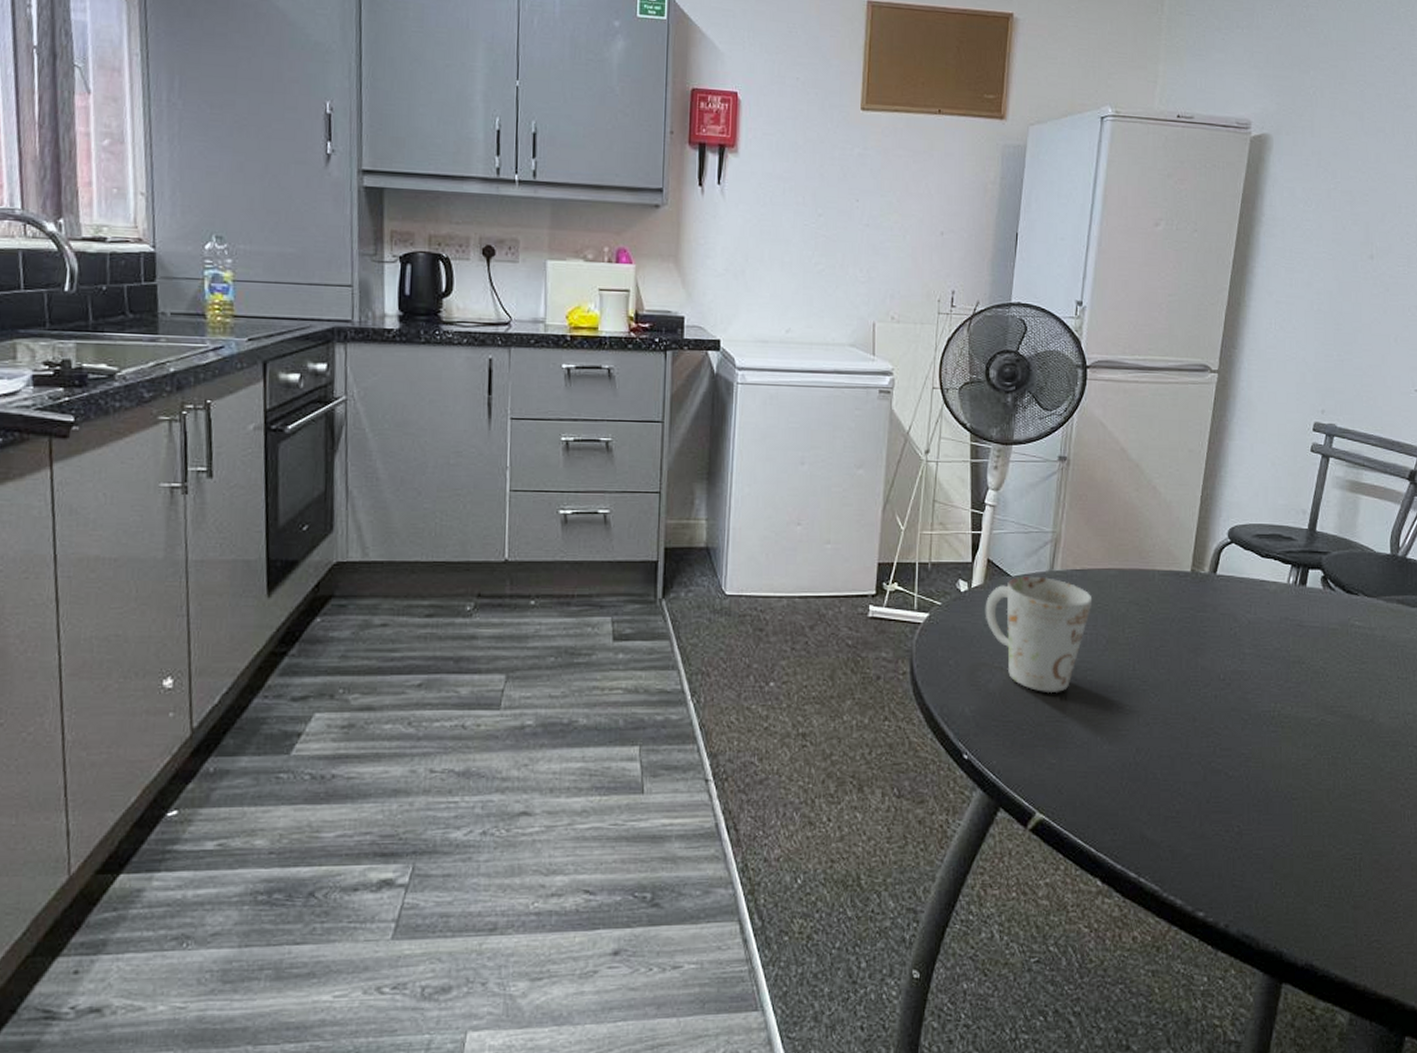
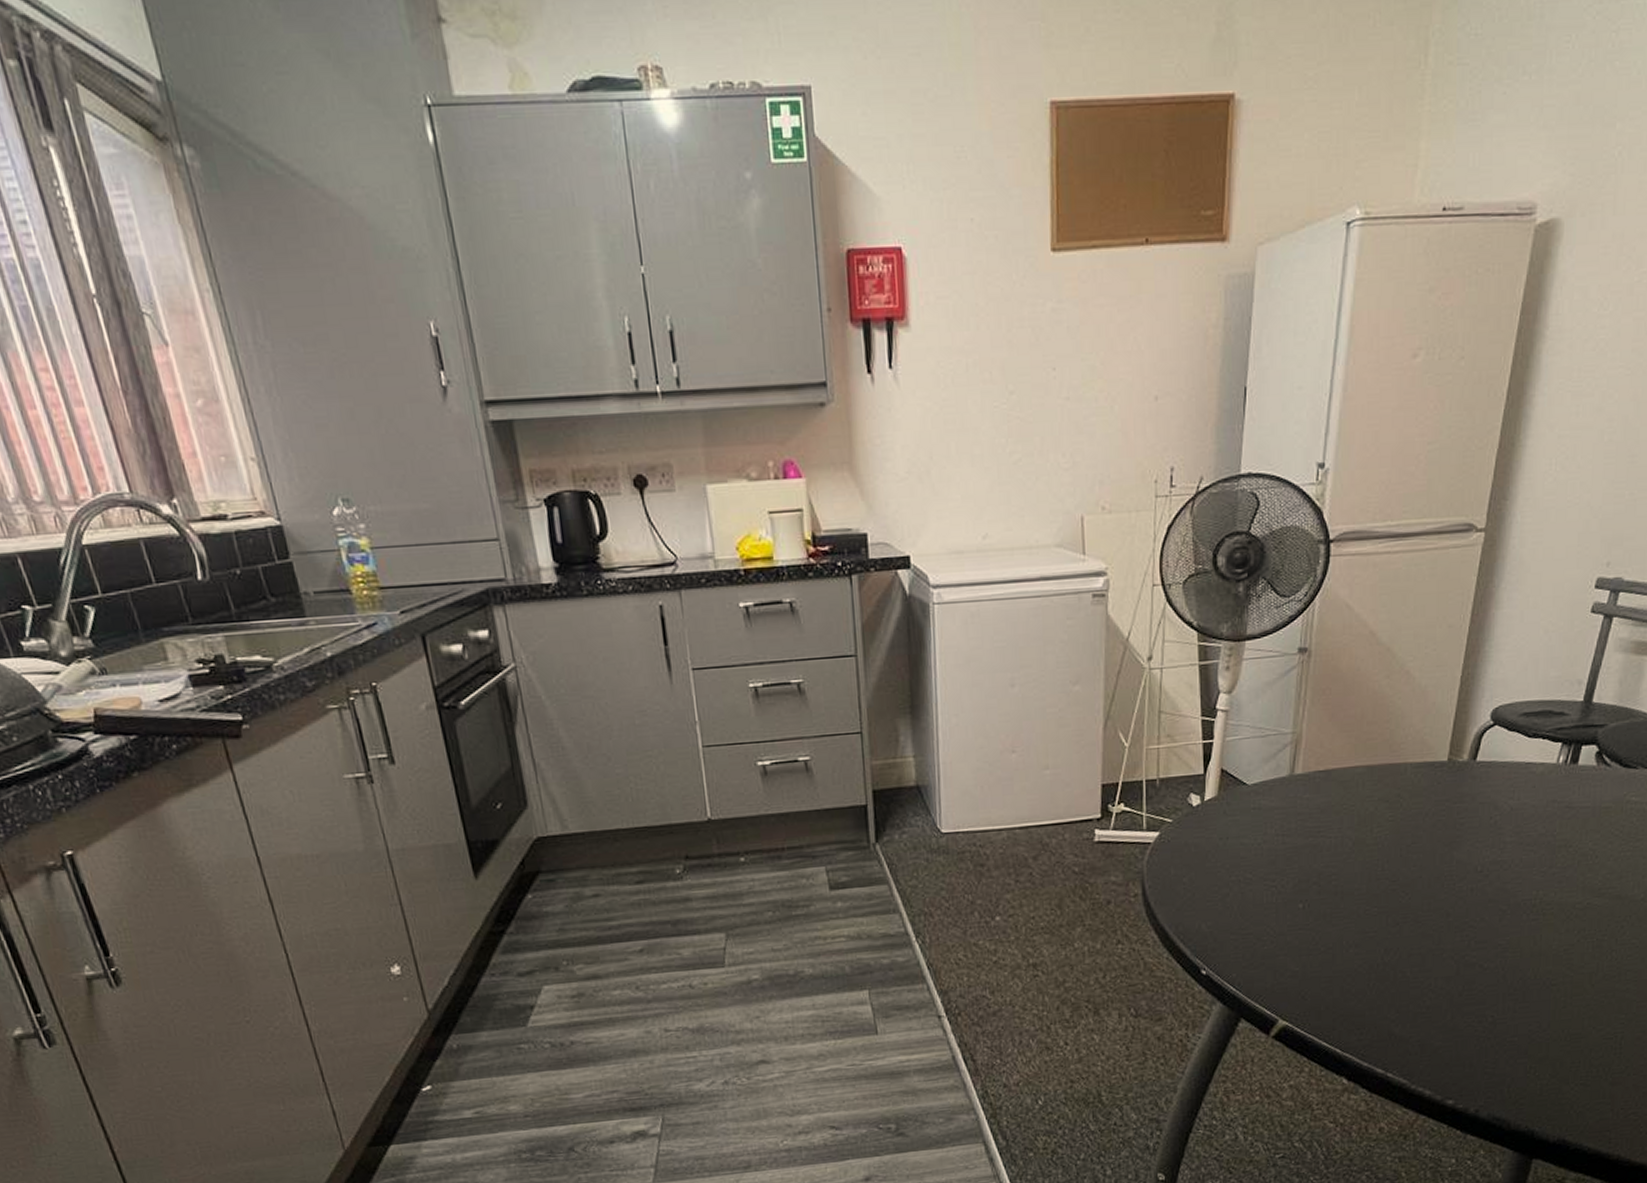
mug: present [985,577,1093,694] -> none [1219,782,1338,902]

